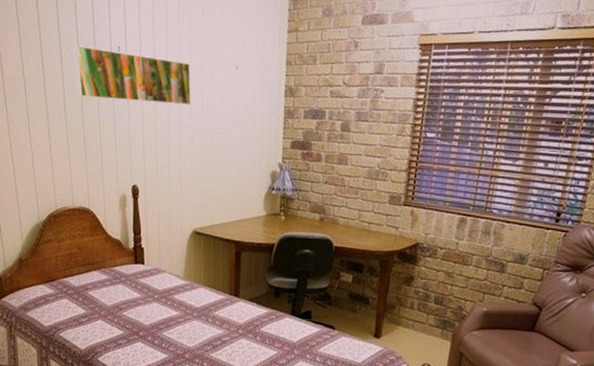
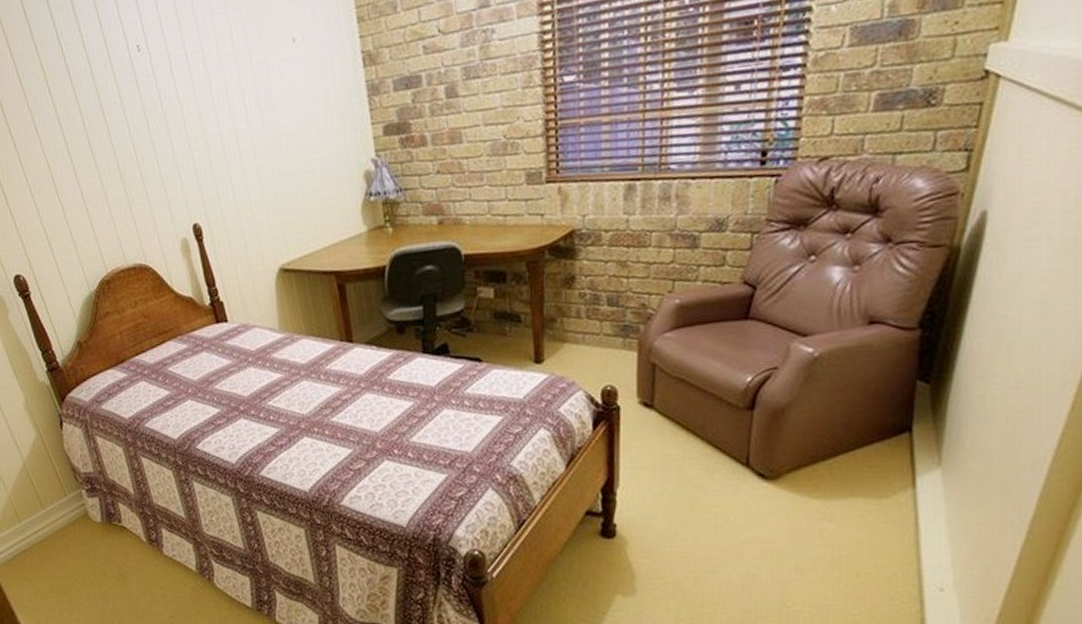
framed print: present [73,45,192,105] -> none [80,48,245,123]

